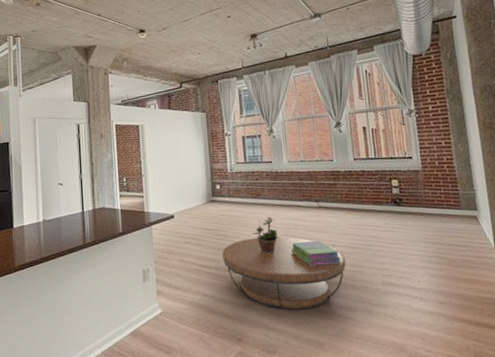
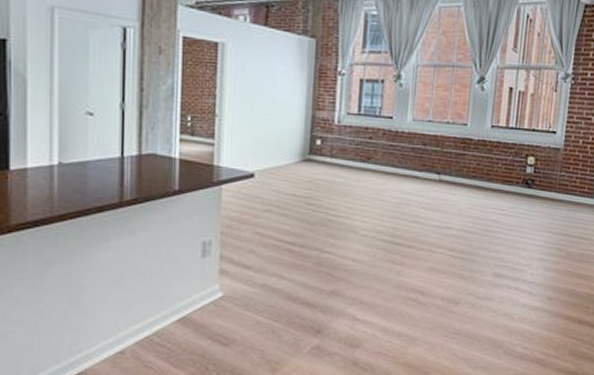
coffee table: present [222,236,346,310] -> none [312,211,458,299]
potted plant: present [253,217,279,254] -> none [354,187,386,232]
stack of books: present [291,240,342,266] -> none [397,220,454,250]

